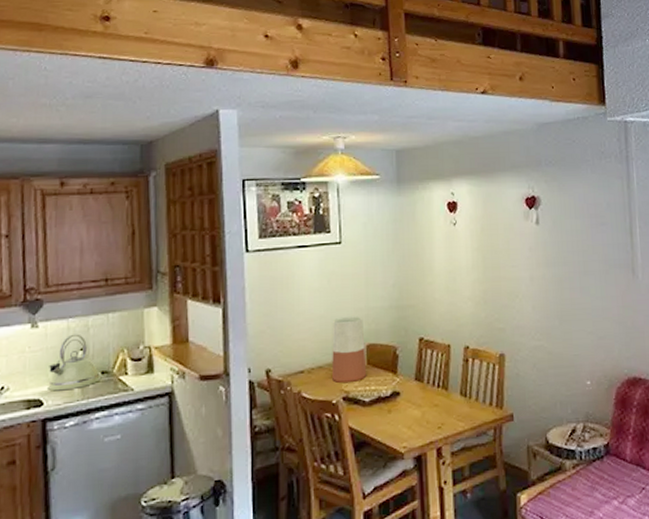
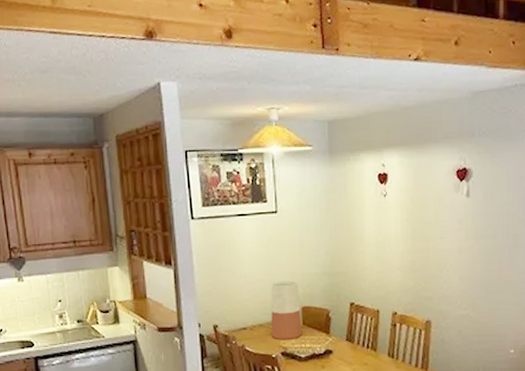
kettle: present [48,333,102,392] -> none [35,287,78,335]

